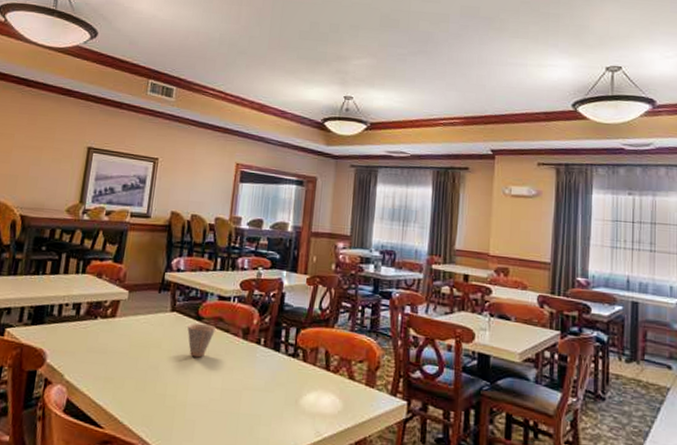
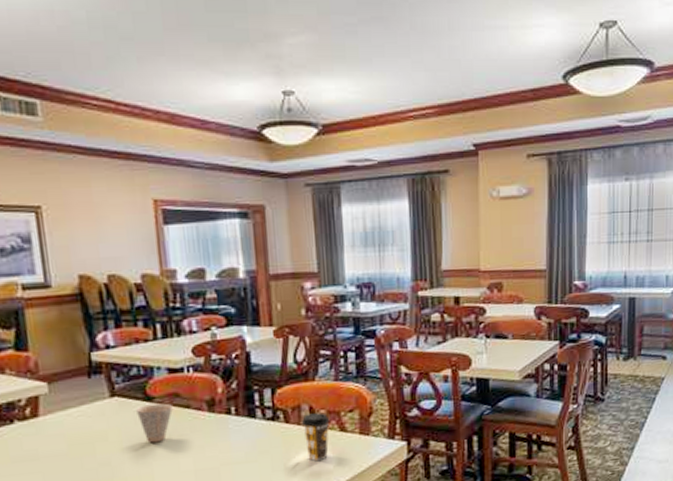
coffee cup: none [316,357,342,403] -> present [301,412,330,461]

